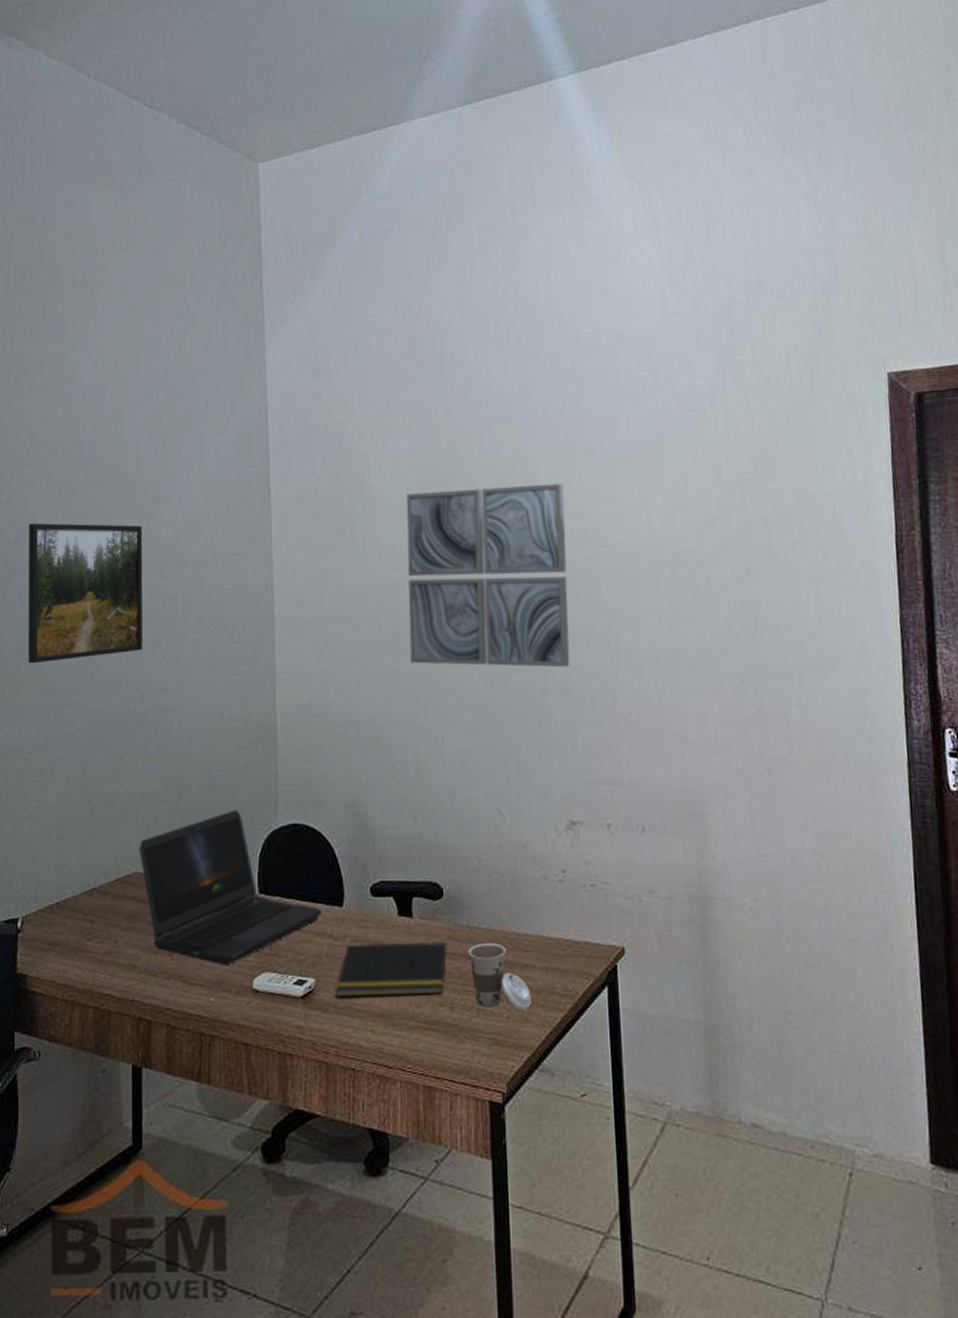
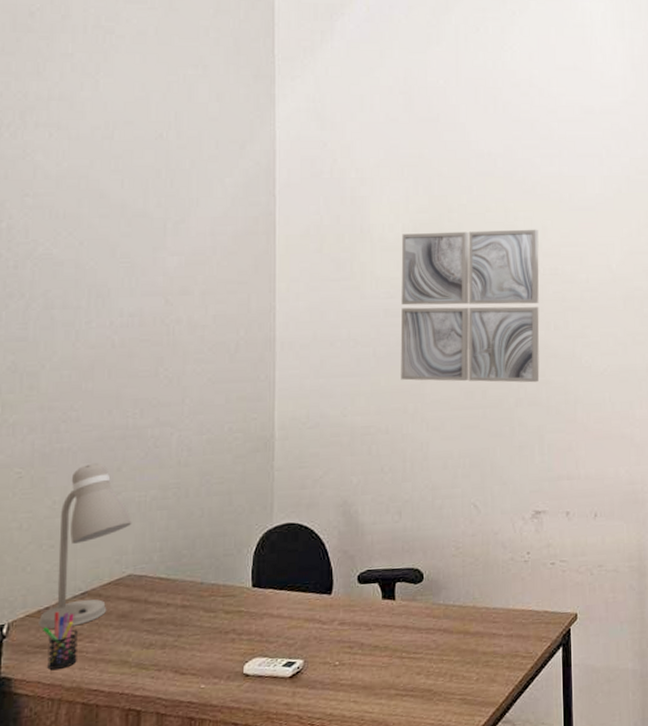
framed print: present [28,522,143,664] -> none [24,249,148,383]
desk lamp: none [50,750,136,925] -> present [38,463,132,629]
pen holder: none [54,907,88,969] -> present [43,611,78,670]
laptop computer: present [139,810,321,966] -> none [134,513,311,655]
notepad: present [335,941,448,997] -> none [322,619,427,674]
cup: present [467,943,531,1010] -> none [443,617,497,674]

